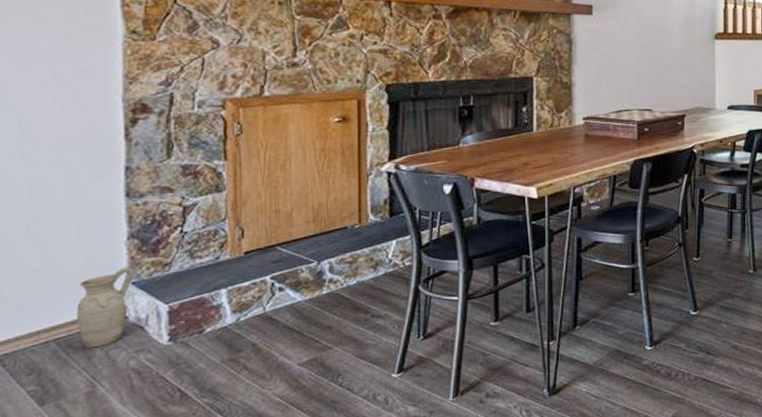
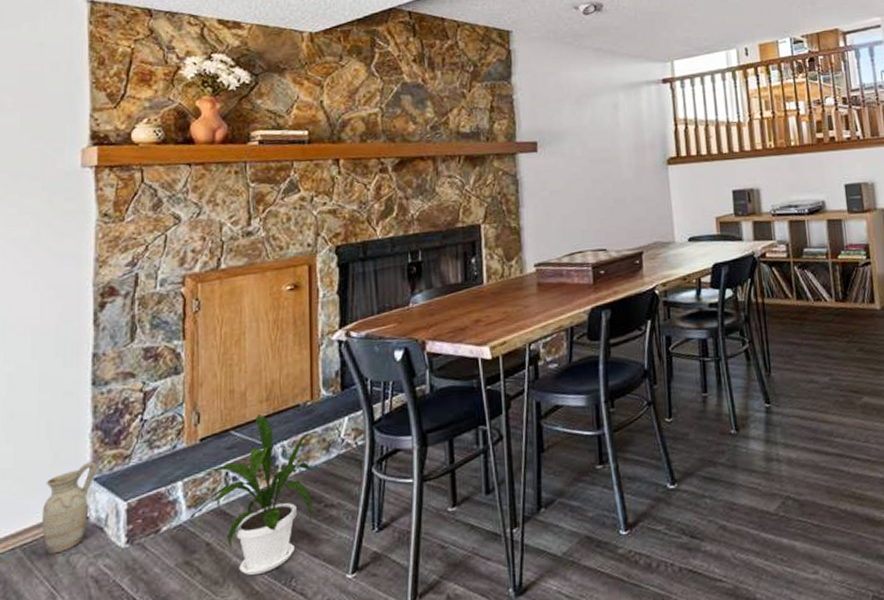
house plant: none [234,234,367,373] -> present [190,414,319,576]

